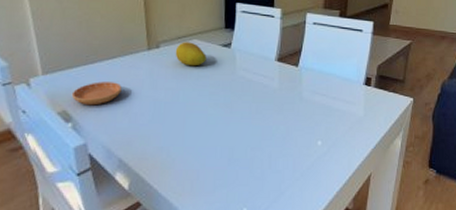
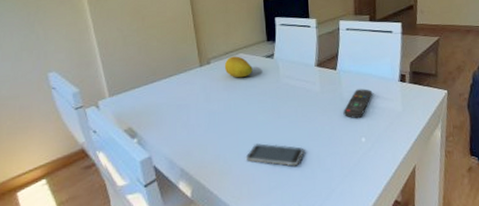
saucer: present [71,81,122,106] -> none [135,98,179,122]
smartphone: none [191,138,256,165] -> present [245,143,305,166]
remote control: none [301,89,335,120] -> present [343,89,373,118]

